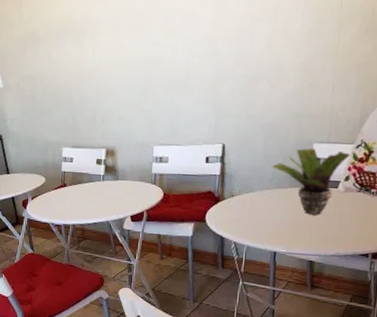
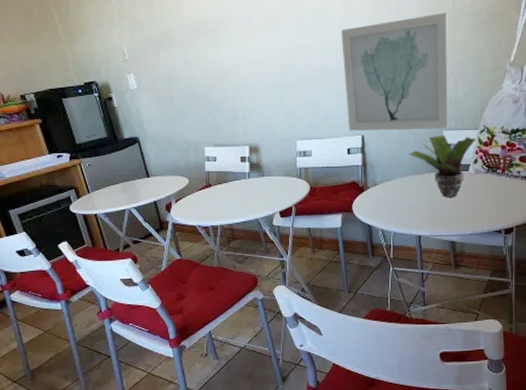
wall art: none [209,14,333,142] -> present [341,13,449,131]

